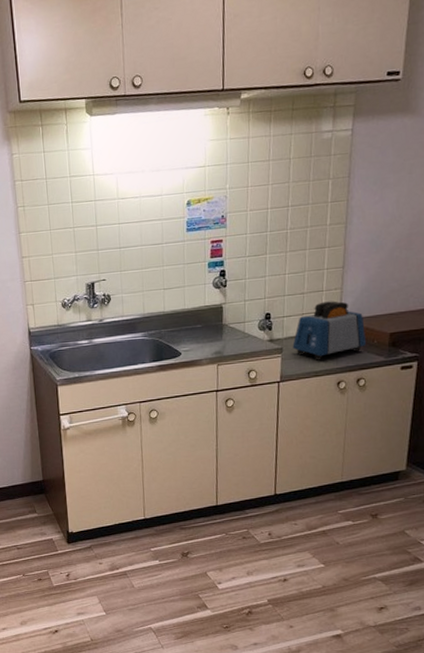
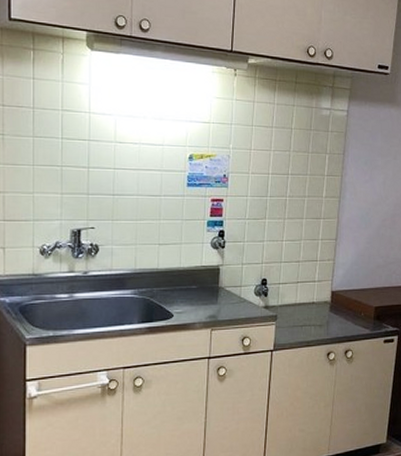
toaster: present [292,301,366,361] -> none [287,271,354,330]

